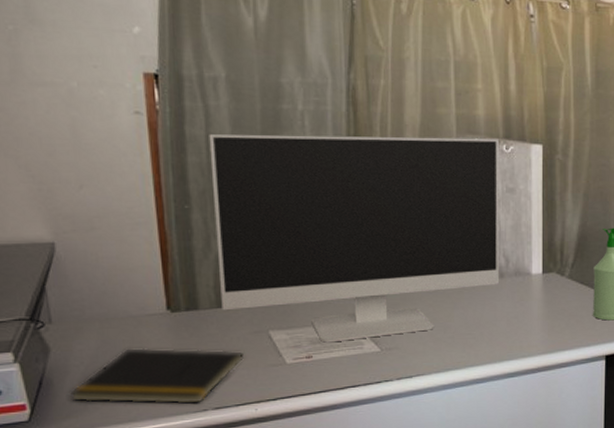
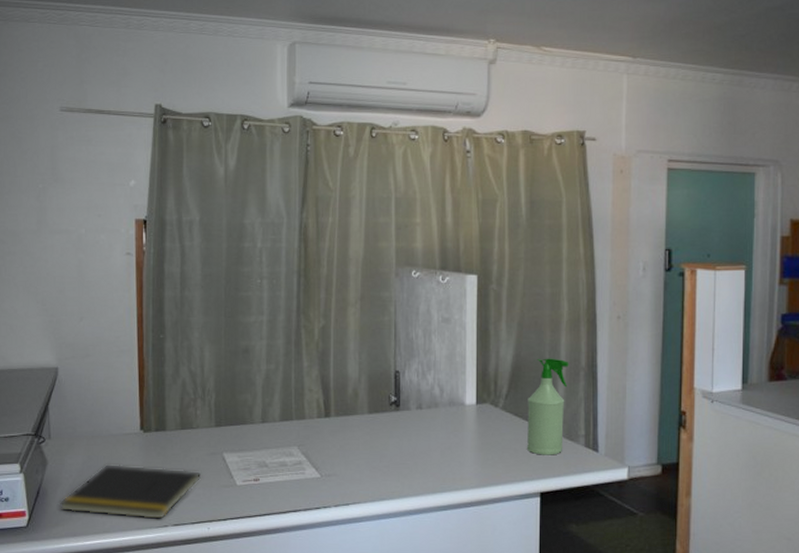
computer monitor: present [209,134,500,343] -> none [183,270,435,467]

